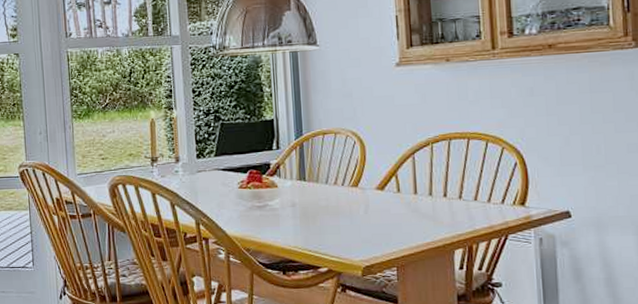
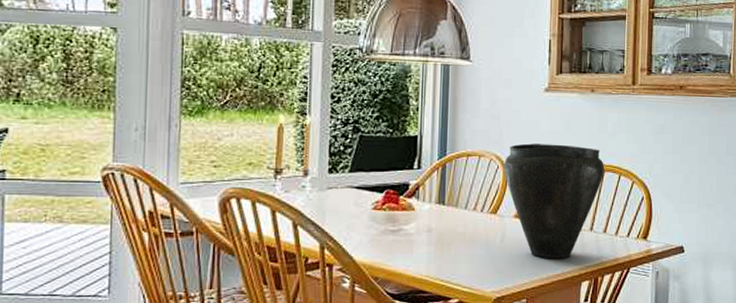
vase: none [360,116,470,228] -> present [504,143,605,259]

